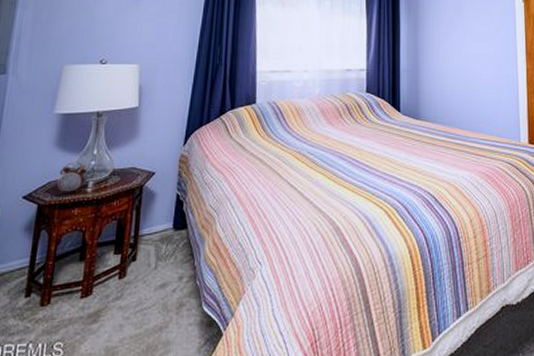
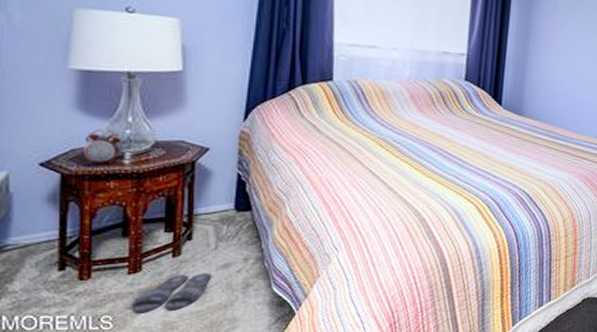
slippers: none [80,294,151,339] -> present [131,273,212,313]

